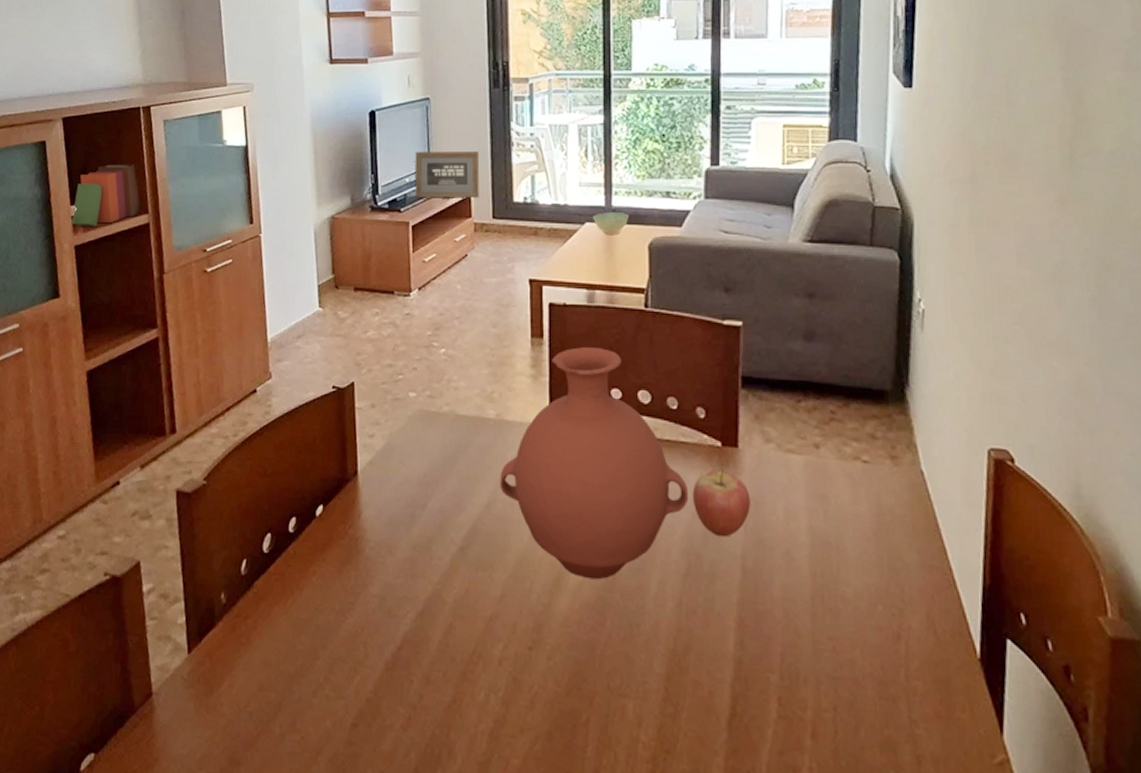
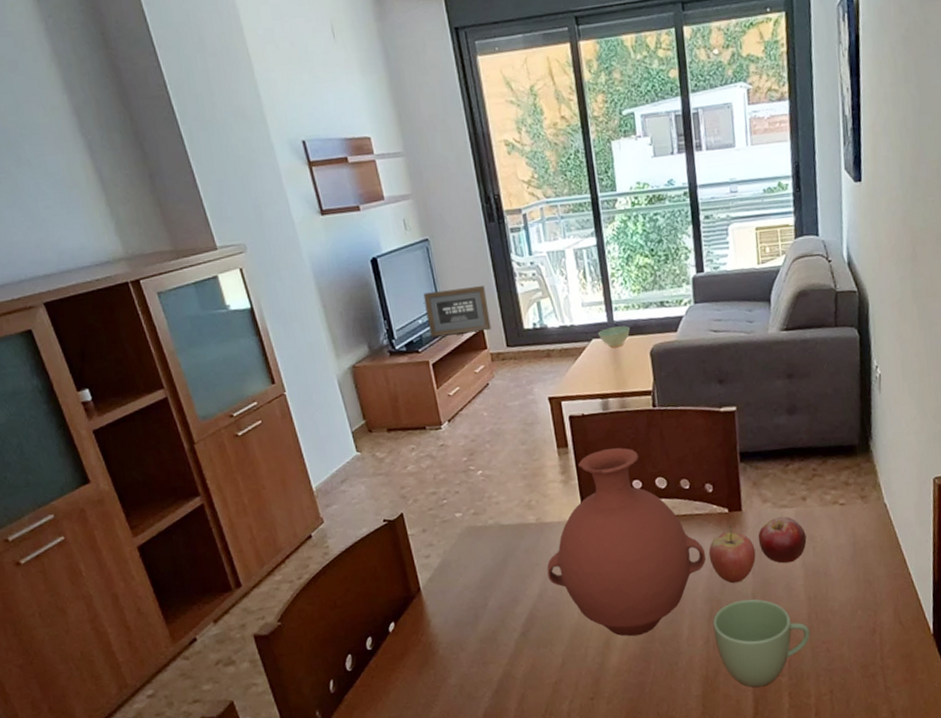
books: present [71,163,141,228] -> none [79,340,155,412]
cup: none [688,559,812,682] -> present [712,599,810,688]
fruit: none [755,463,817,525] -> present [758,516,807,564]

